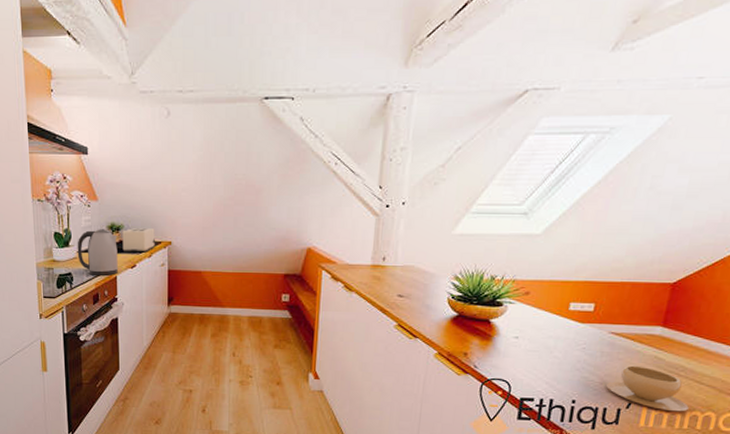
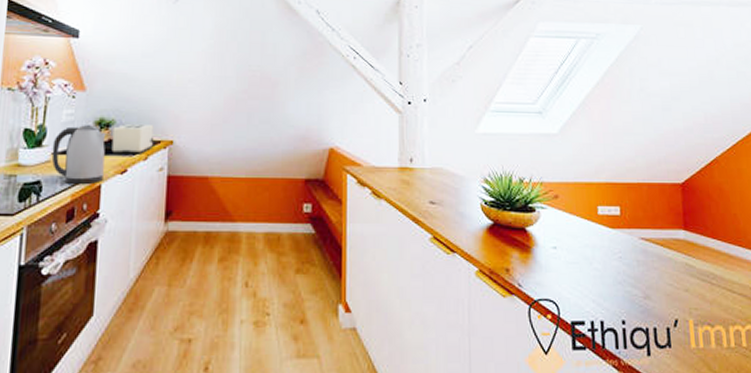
teacup: present [606,365,689,412] -> none [650,275,730,327]

